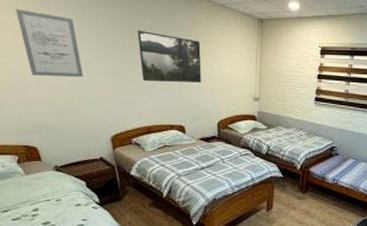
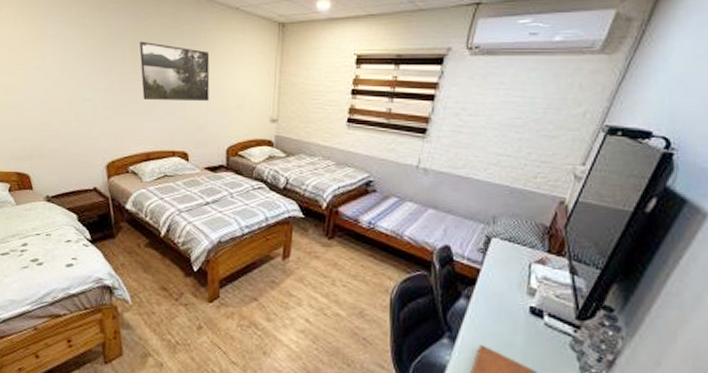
wall art: present [15,8,84,78] -> none [14,22,81,97]

